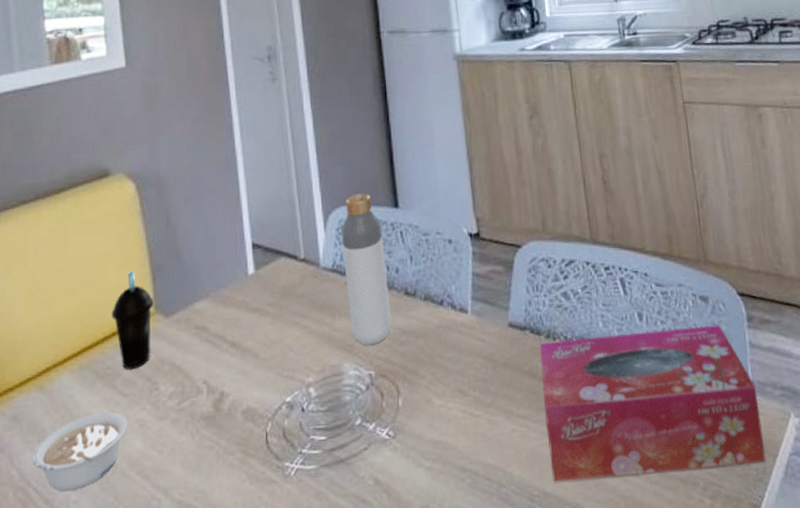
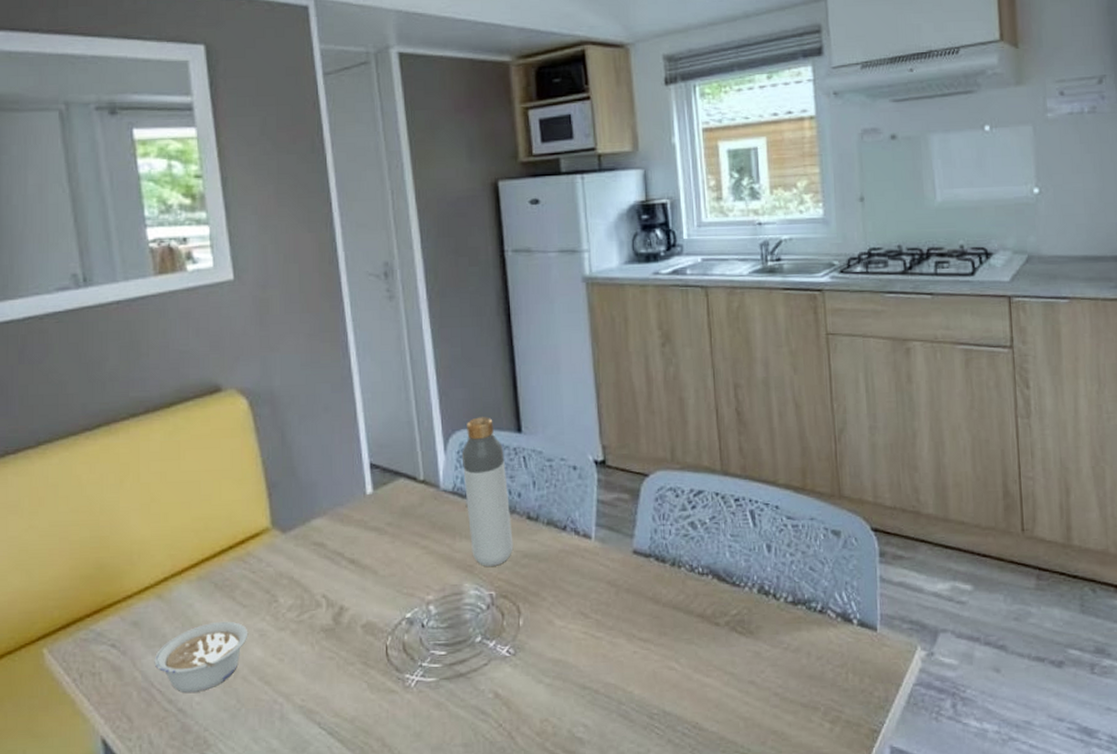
cup: present [111,270,154,370] -> none [228,486,271,582]
tissue box: present [539,324,766,482] -> none [664,559,888,702]

